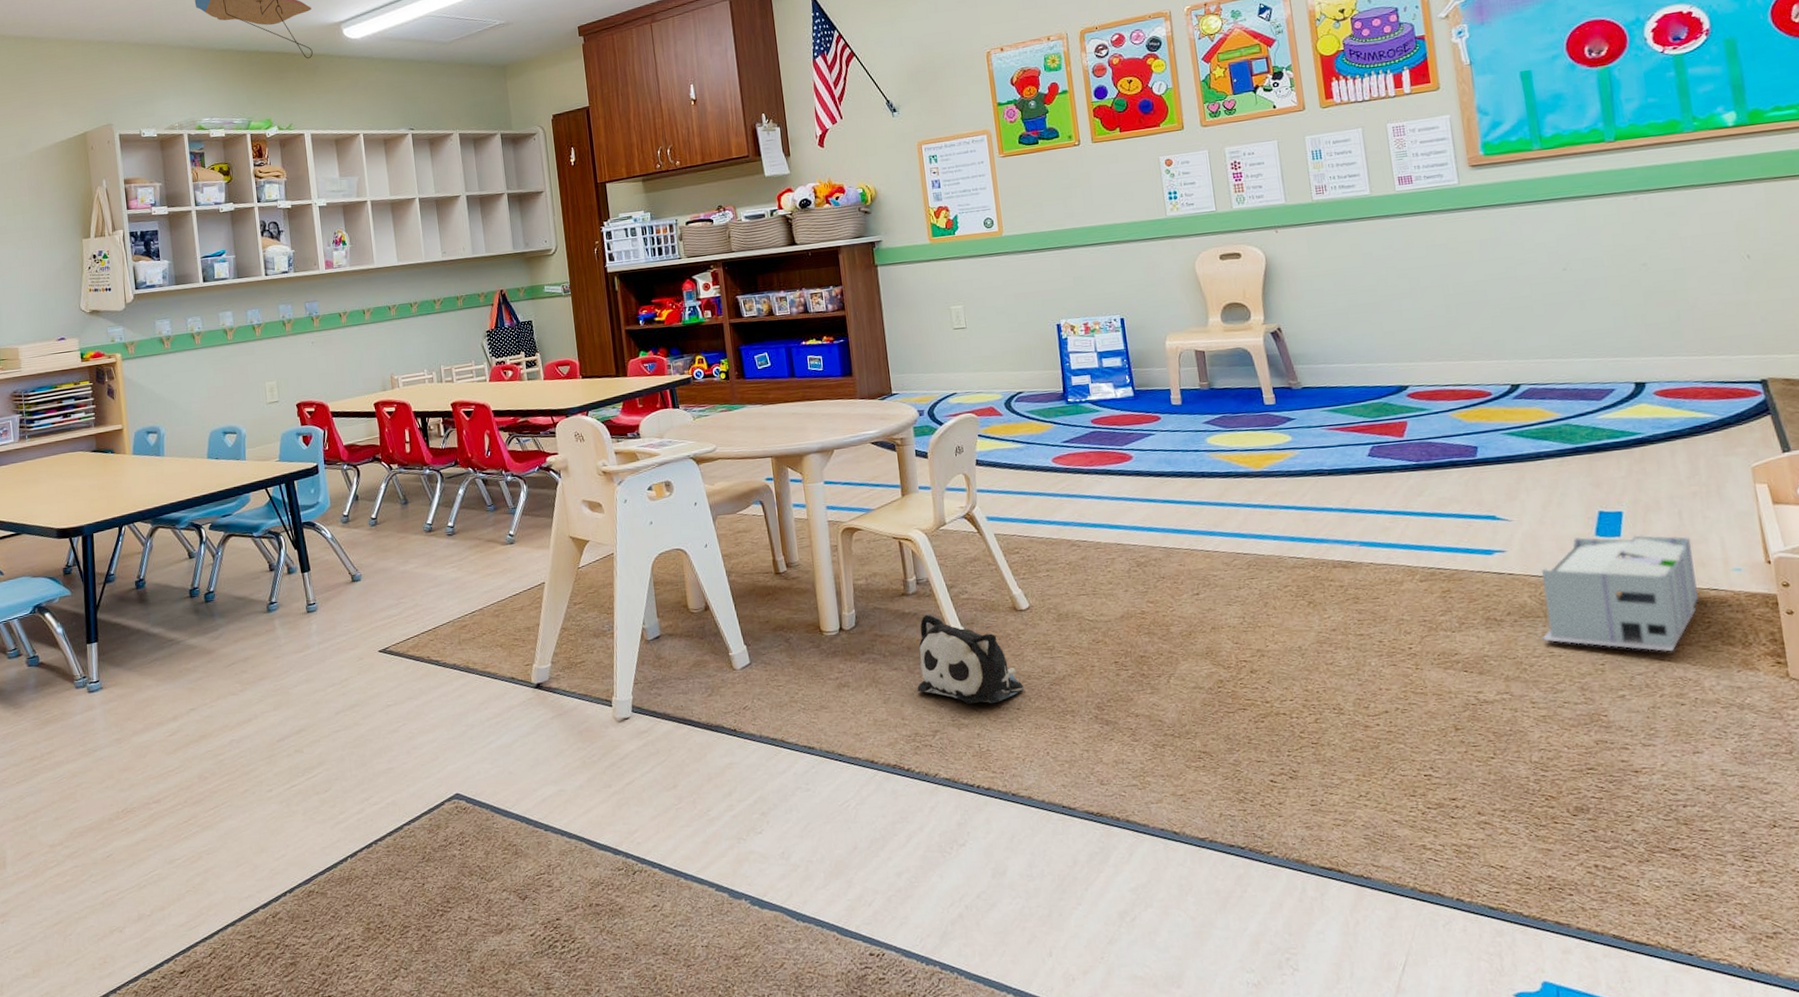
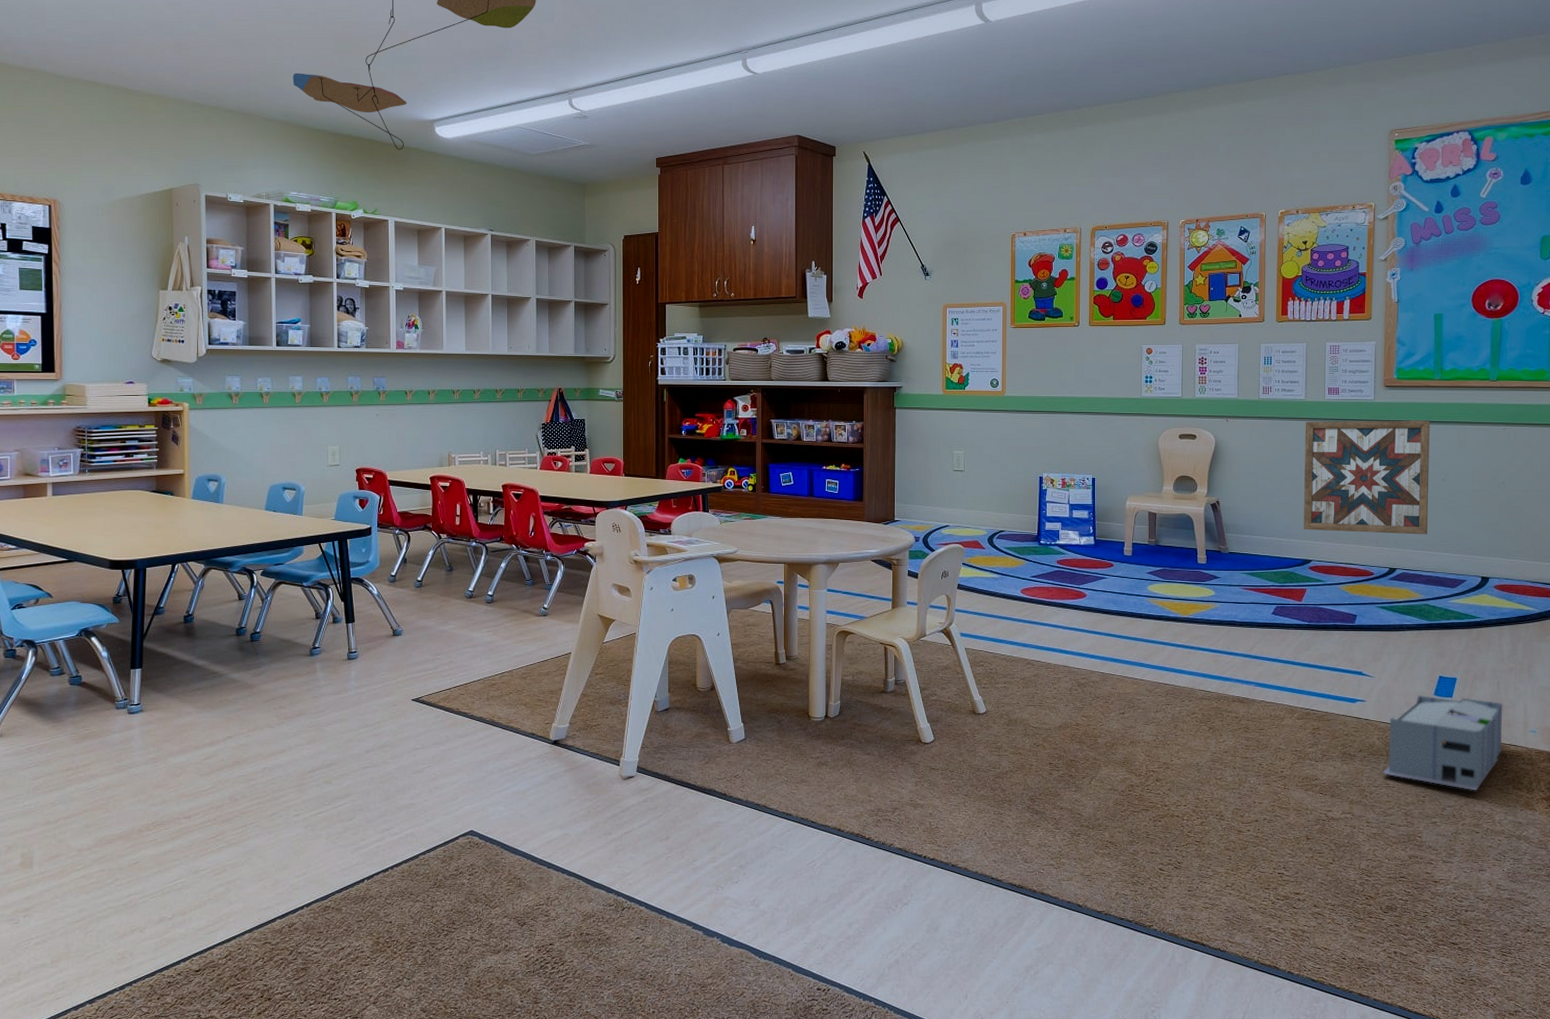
plush toy: present [917,614,1024,705] -> none [884,710,972,790]
wall art: none [1375,200,1554,350] -> present [1304,420,1430,535]

